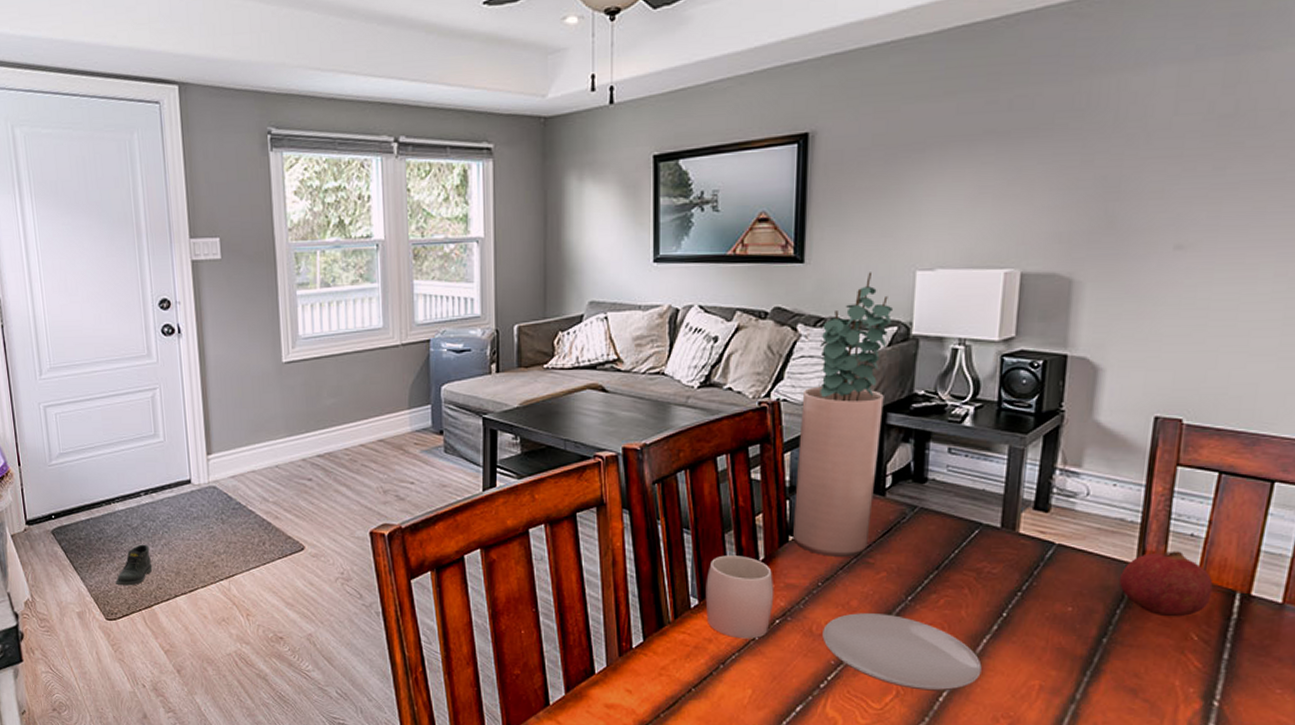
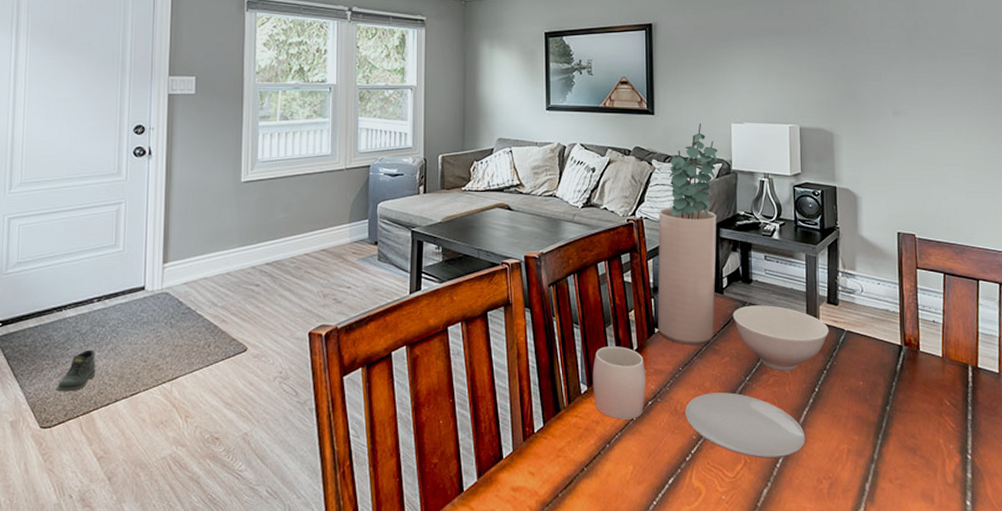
bowl: none [896,510,1032,591] -> present [733,305,829,371]
fruit: present [1119,551,1213,617] -> none [891,334,953,387]

